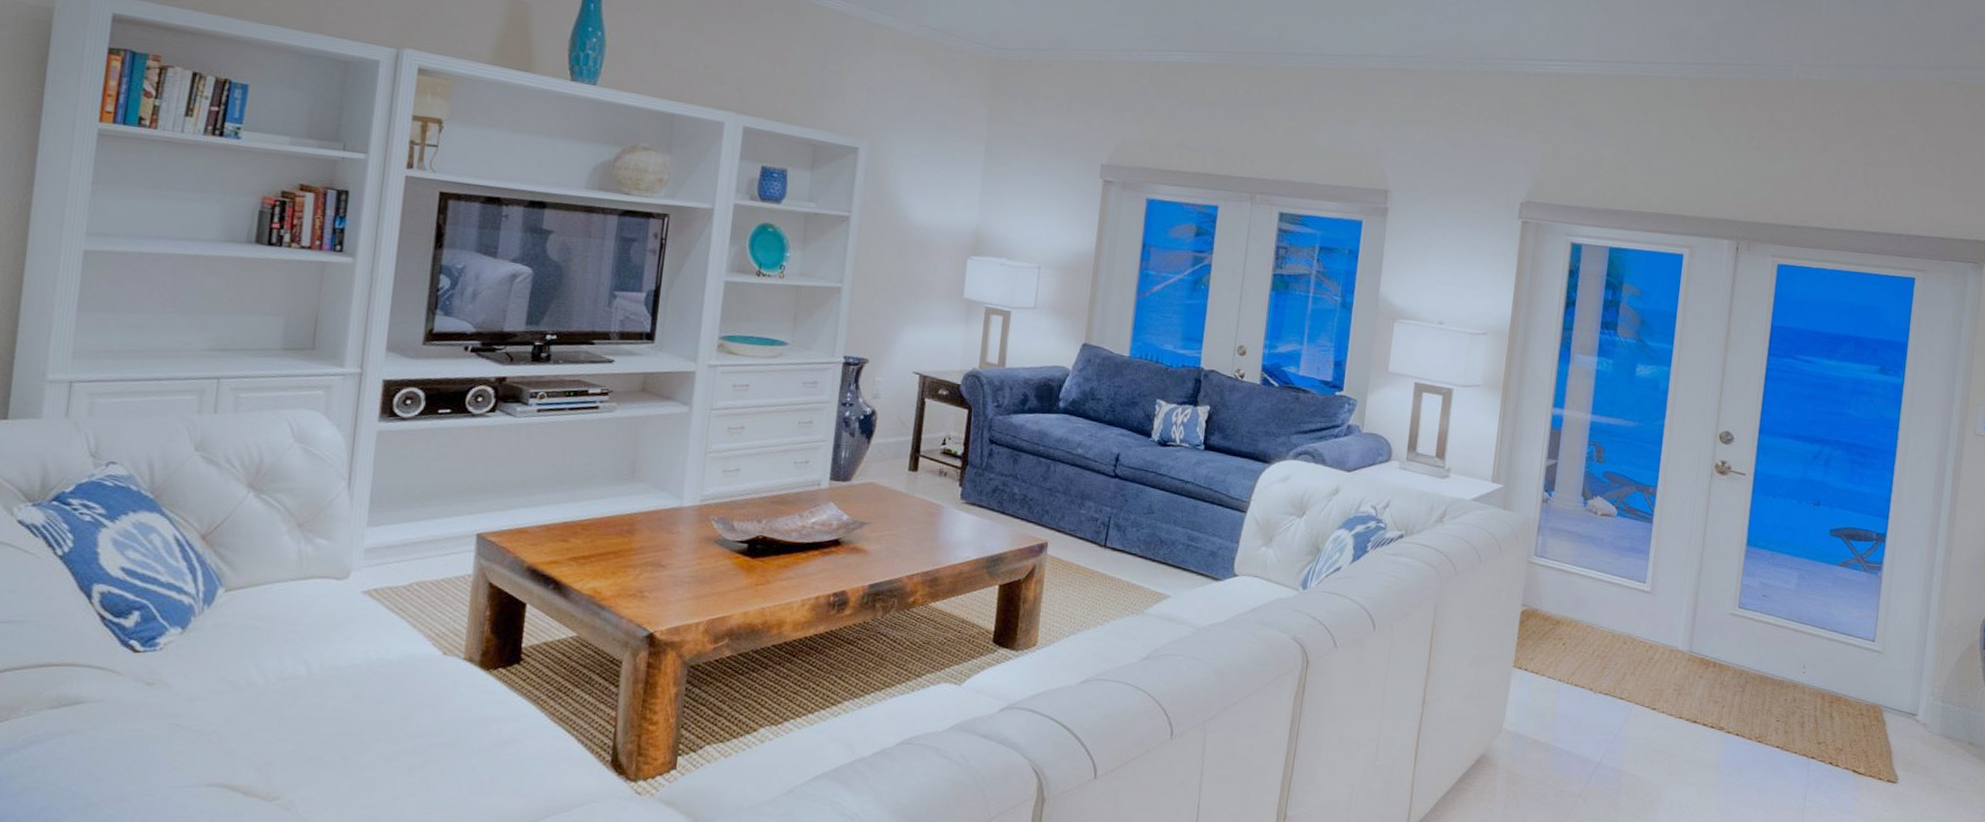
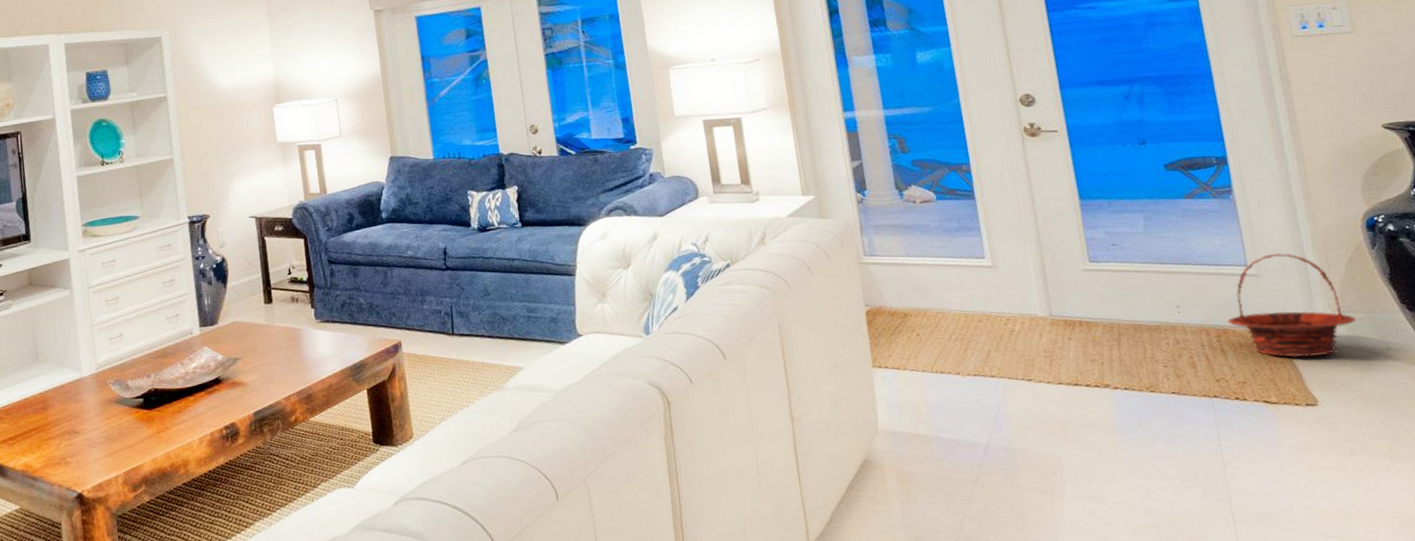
basket: none [1842,635,1953,739] -> present [1226,253,1357,358]

